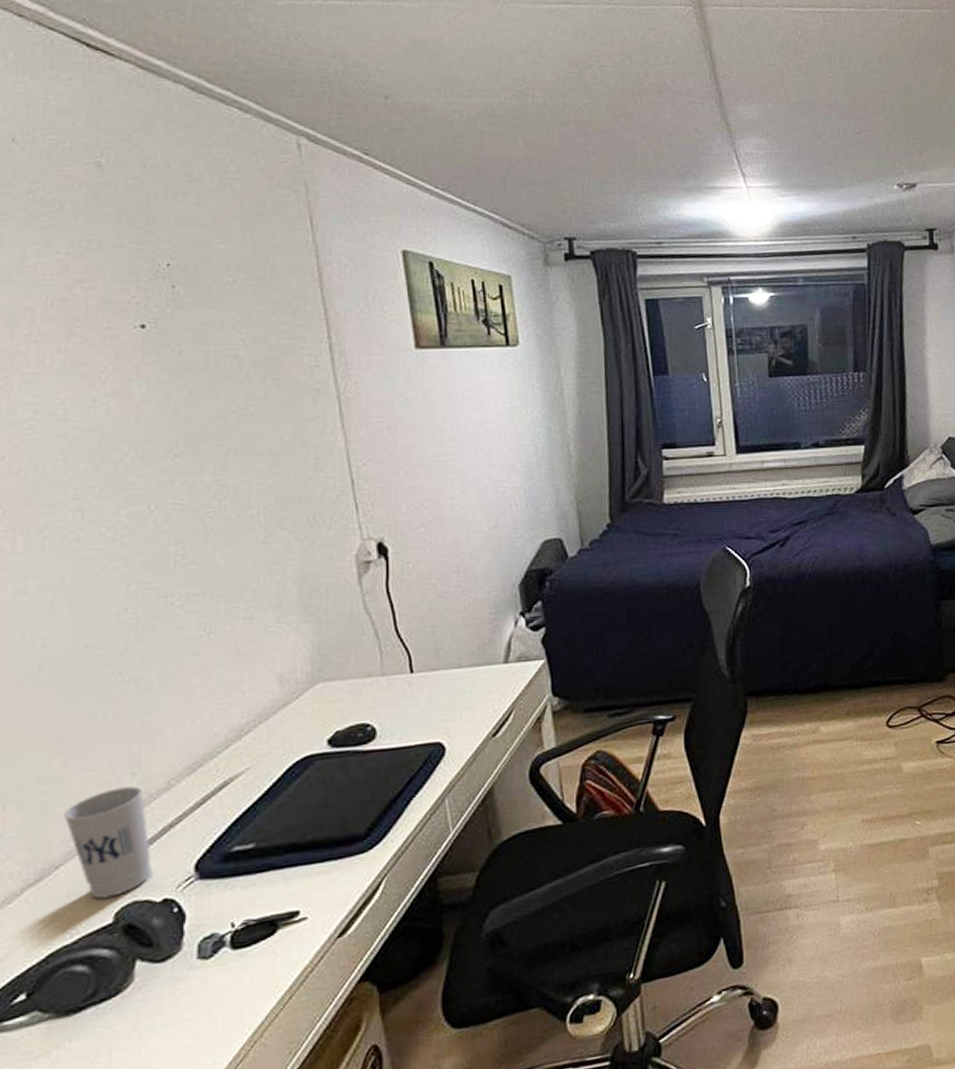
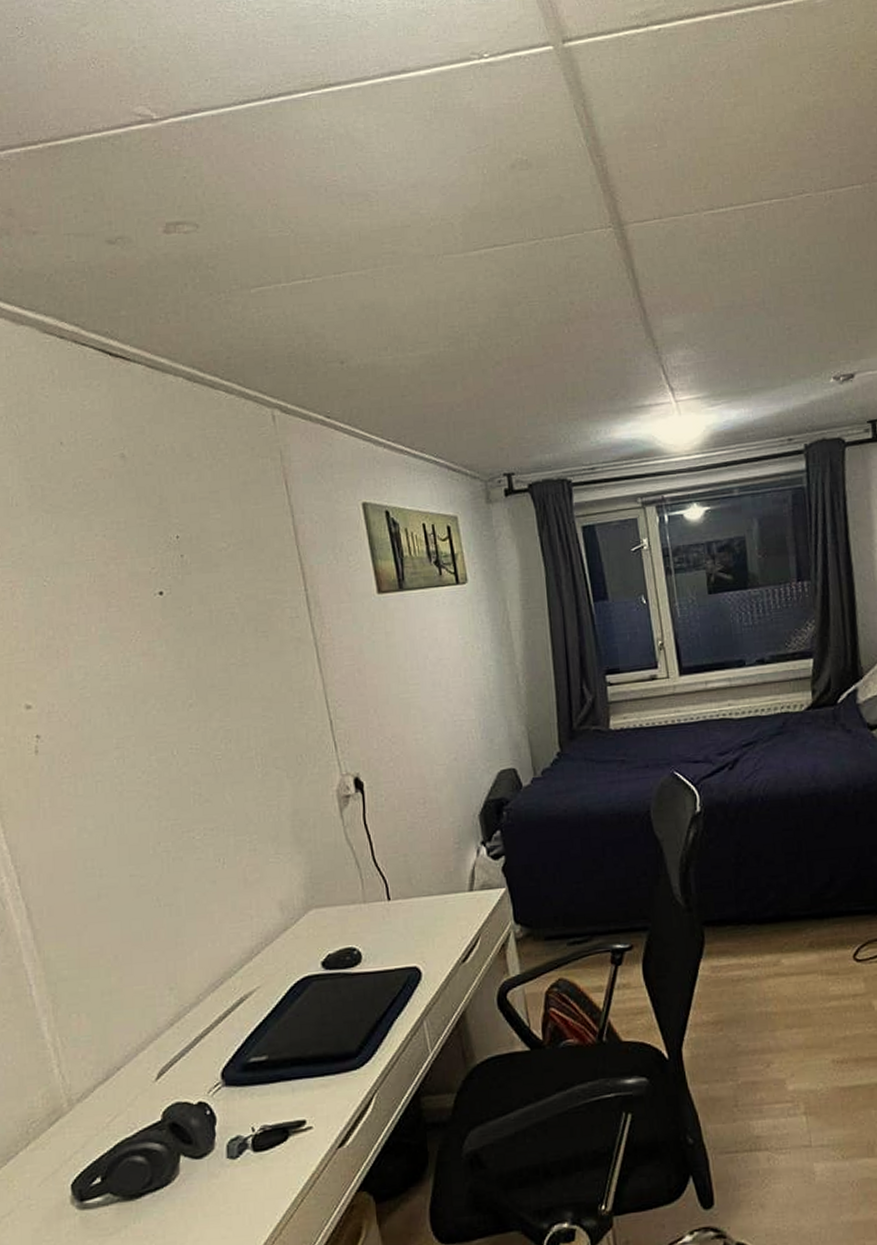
cup: present [63,786,153,899] -> none [121,1000,190,1099]

